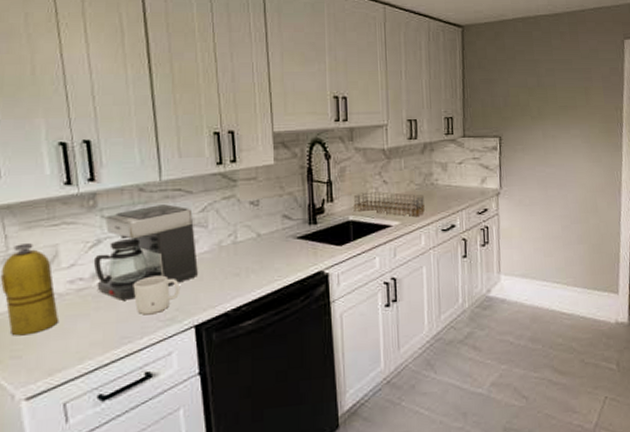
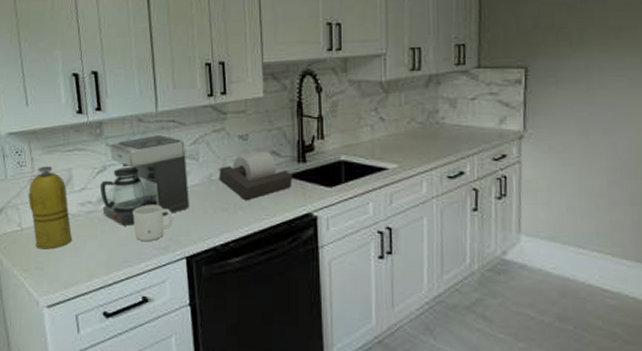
paper towel holder: none [229,215,304,265] -> present [219,151,293,201]
dish rack: present [353,191,425,218] -> none [346,128,427,161]

